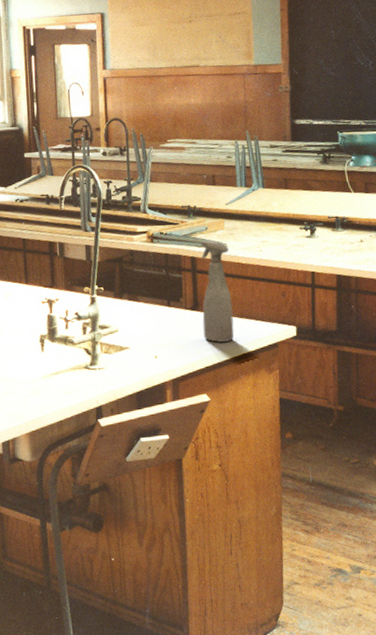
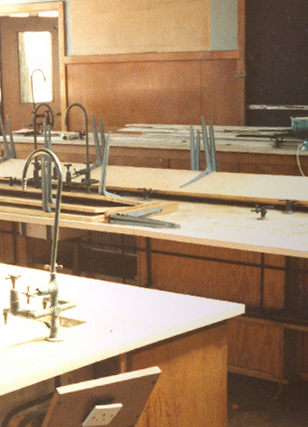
spray bottle: present [201,240,234,342] -> none [155,221,186,318]

